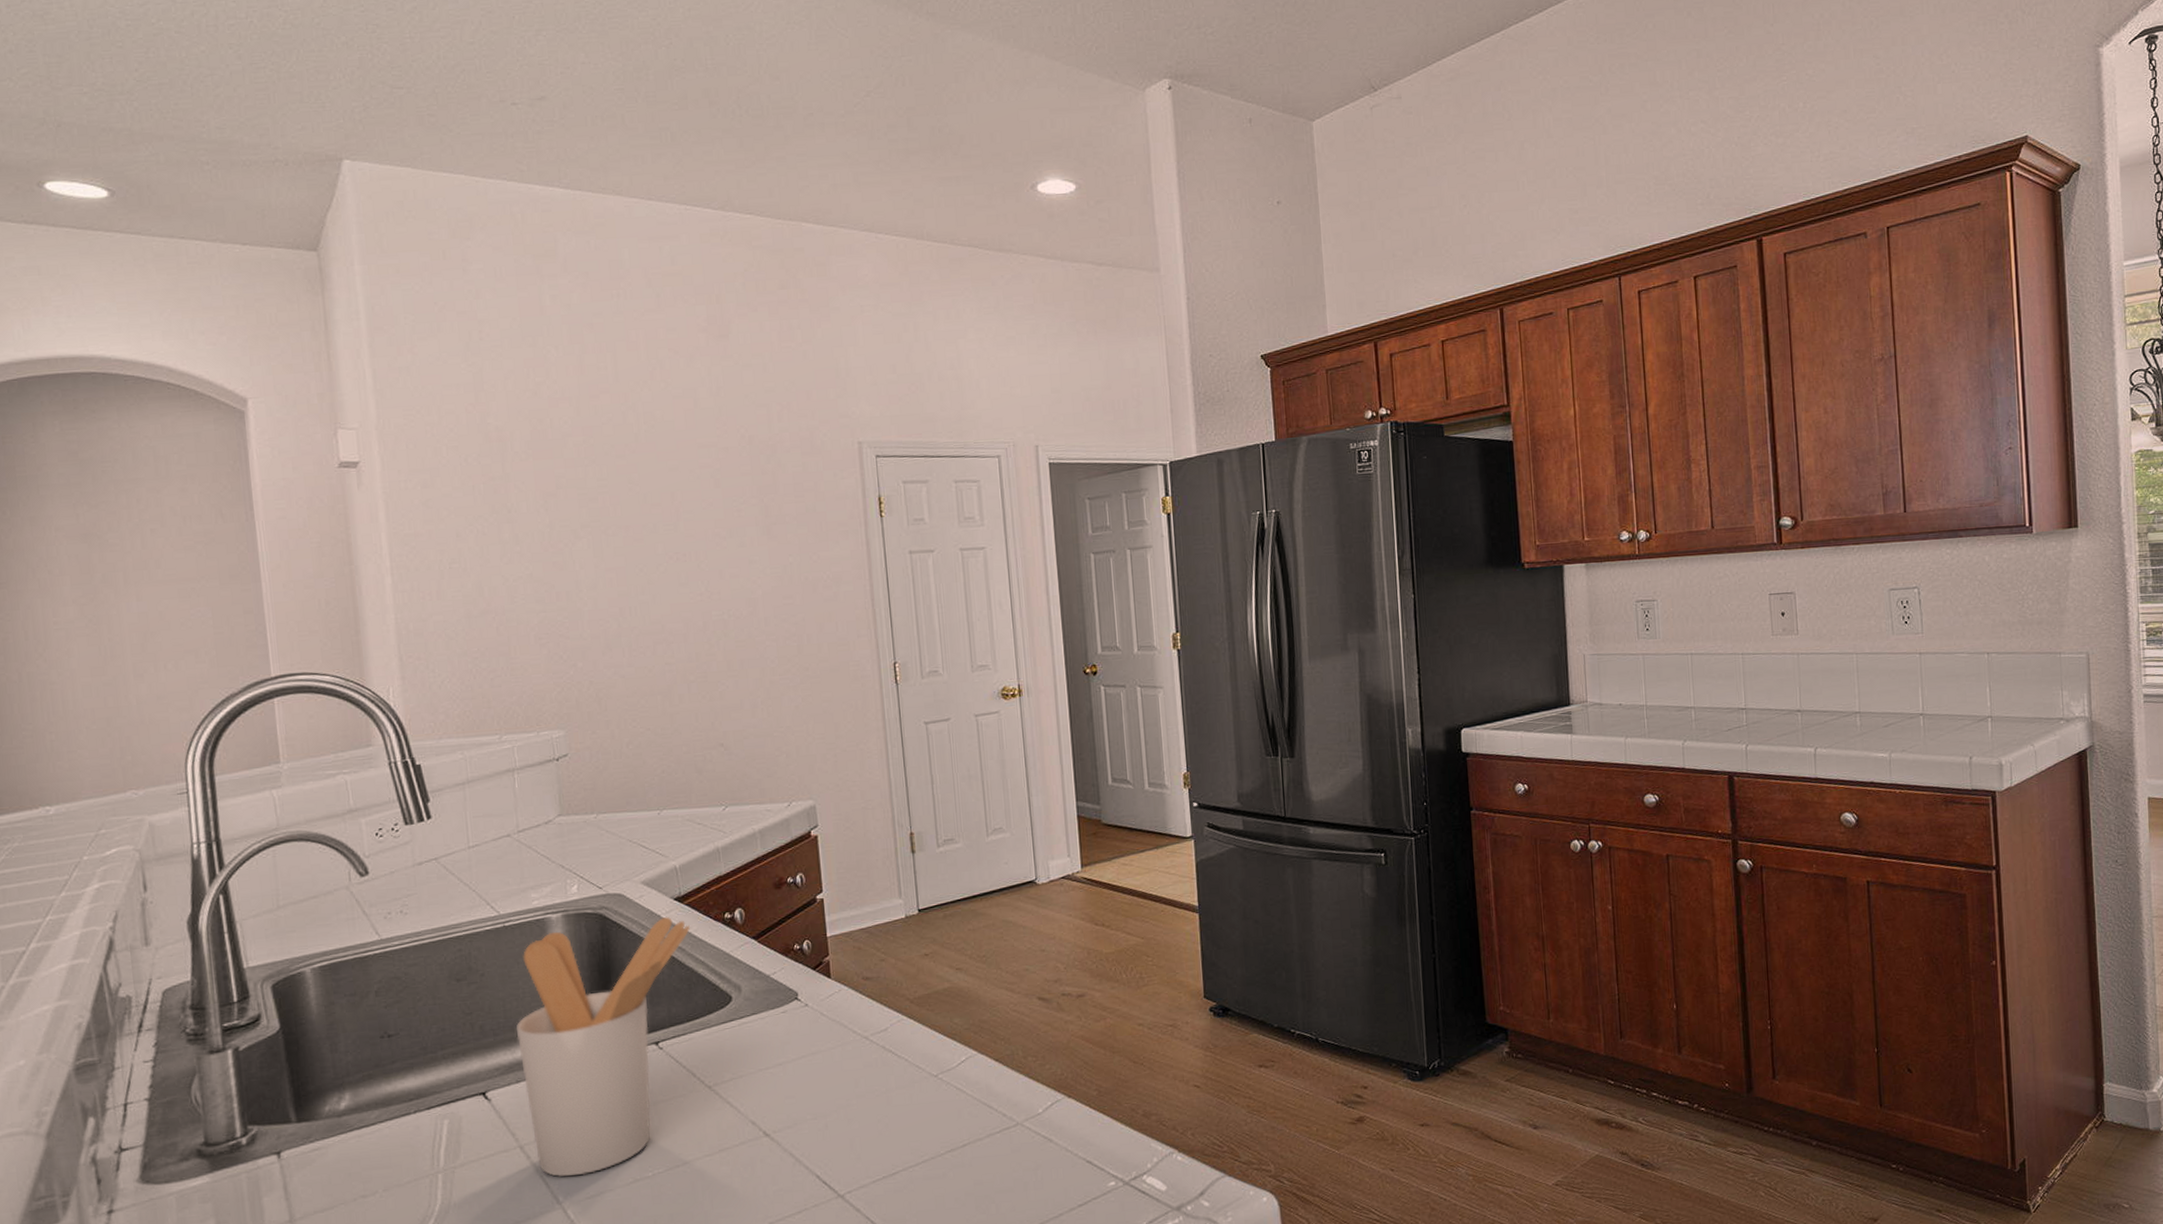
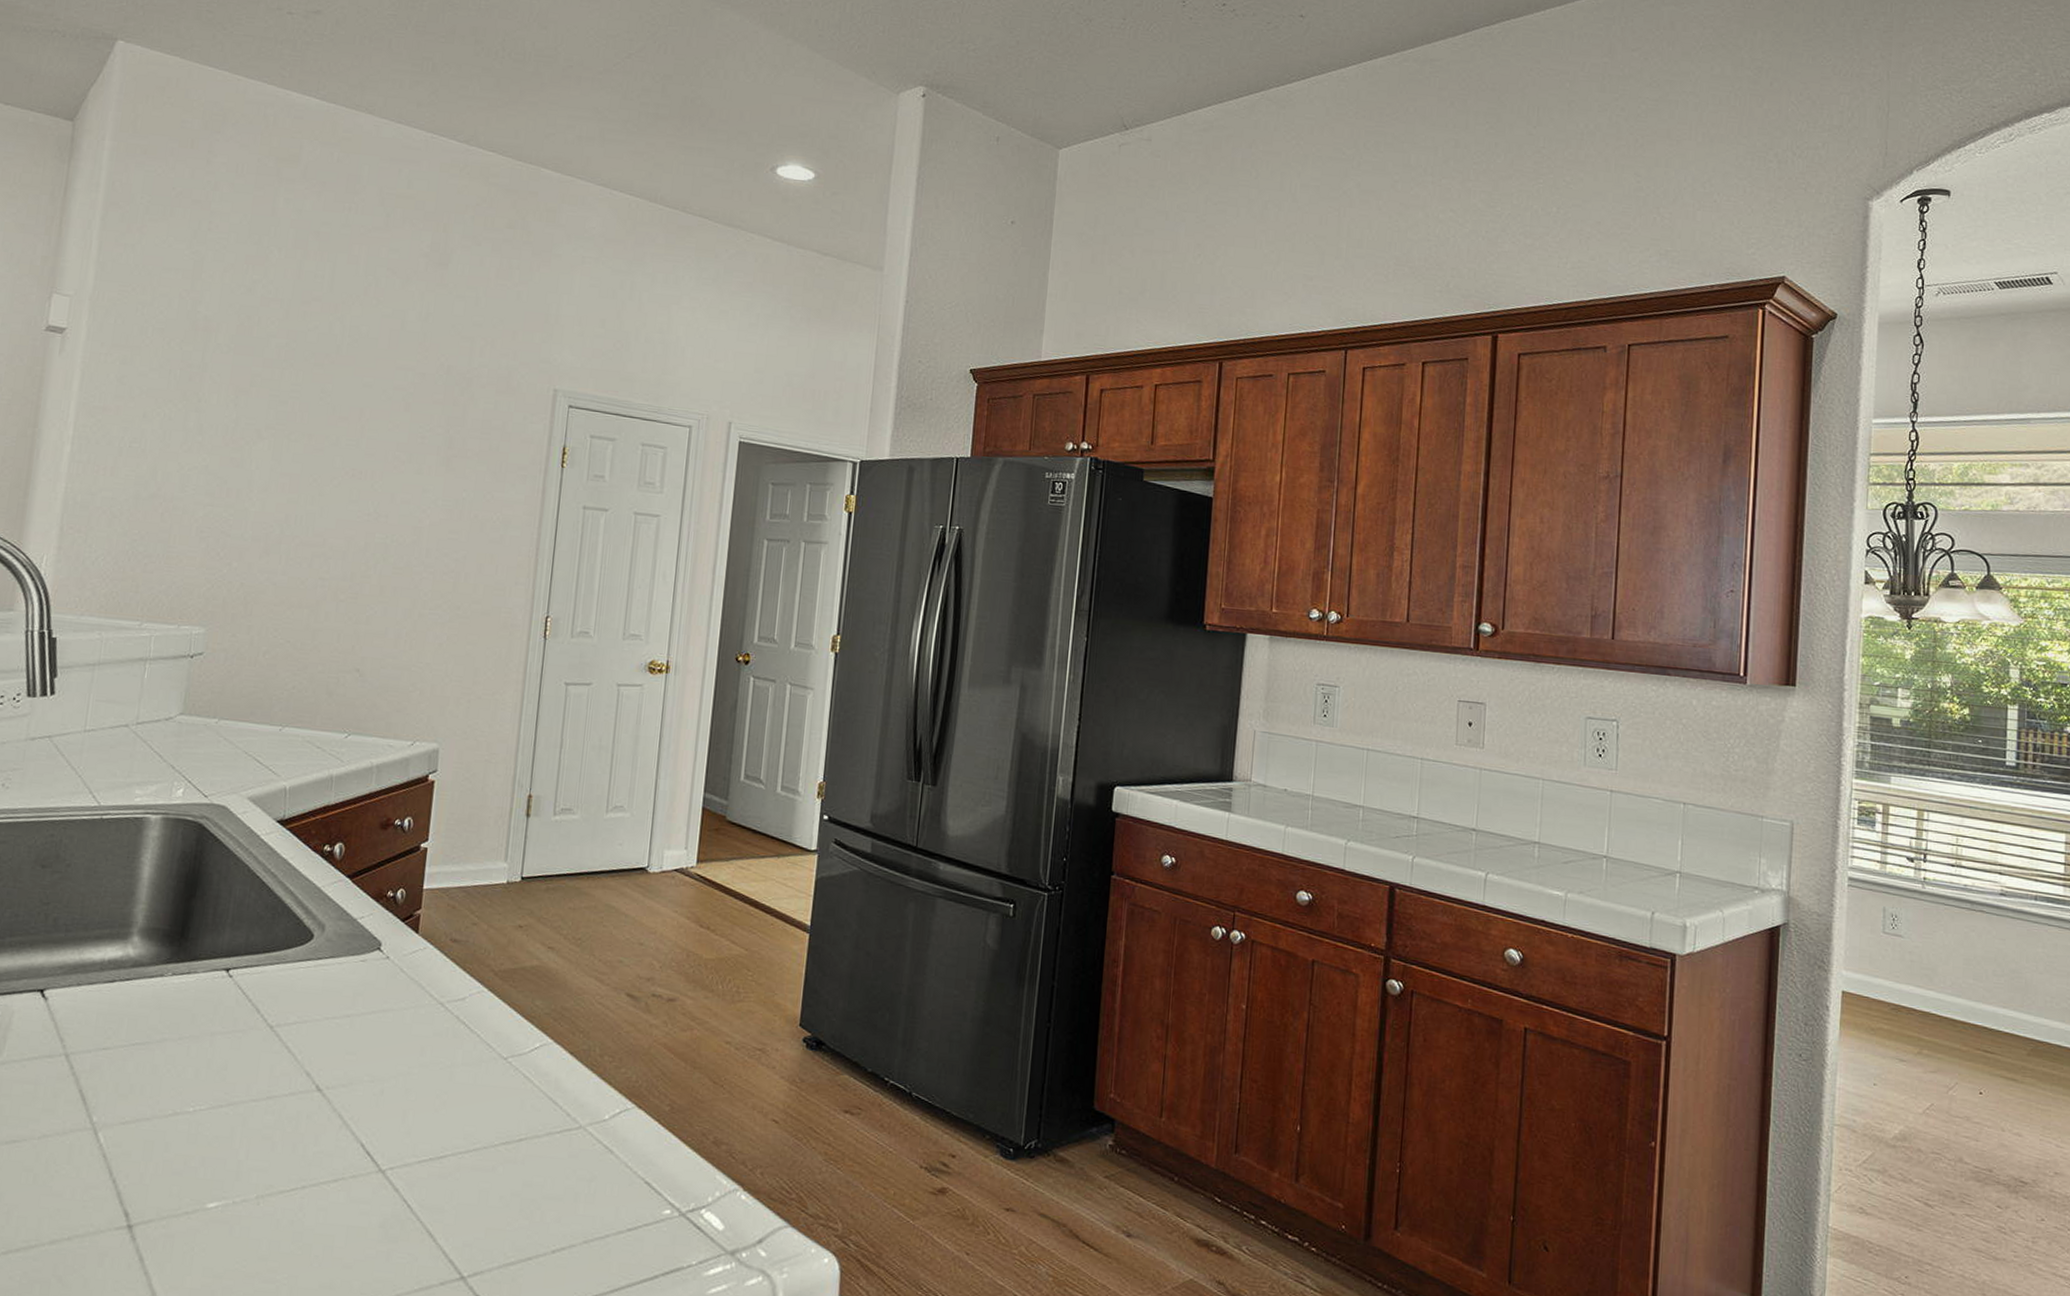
utensil holder: present [516,917,690,1178] -> none [80,833,287,1098]

